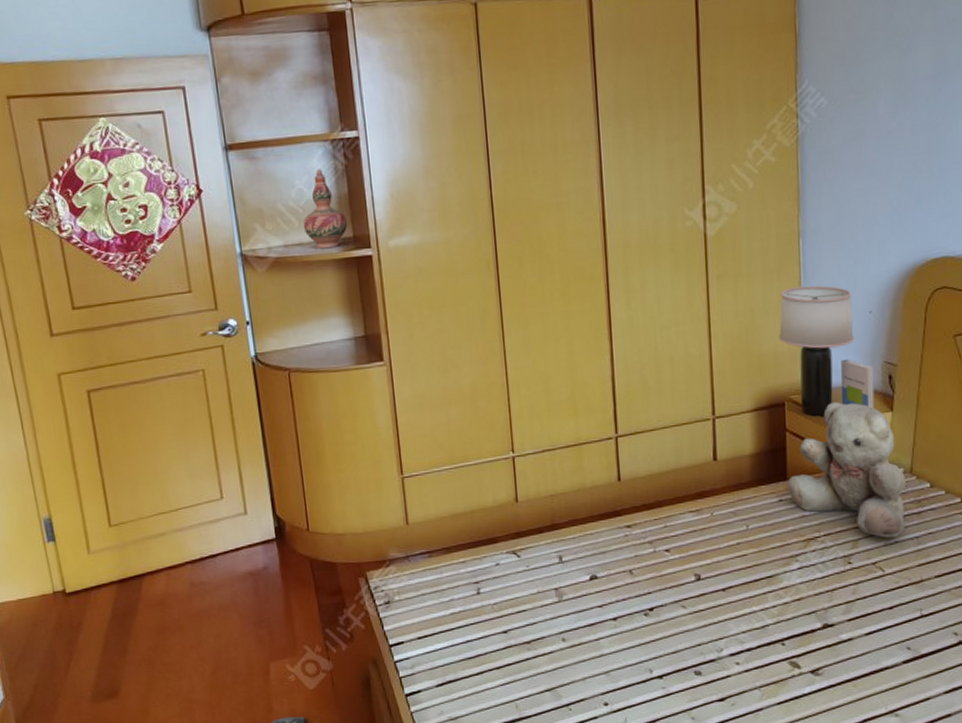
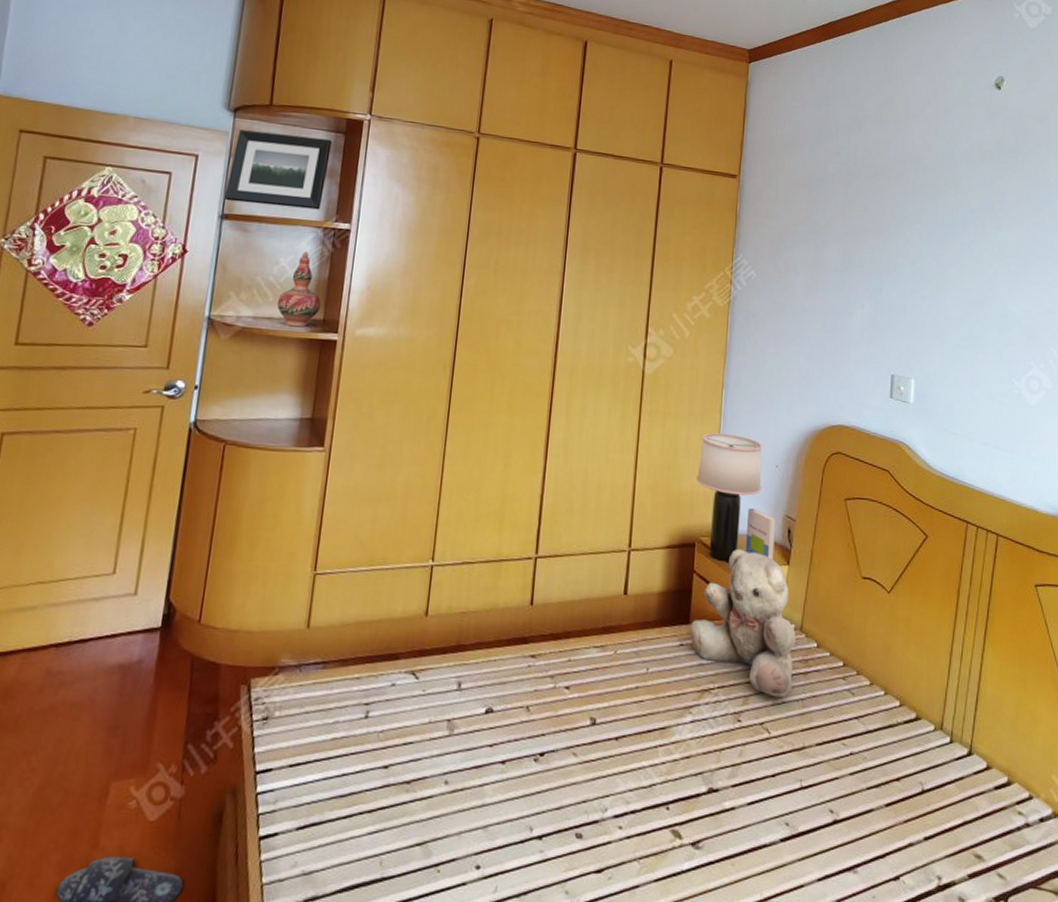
picture frame: none [218,40,323,130] -> present [224,129,332,210]

